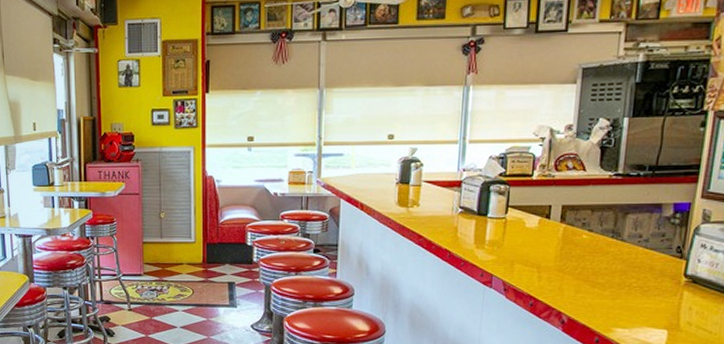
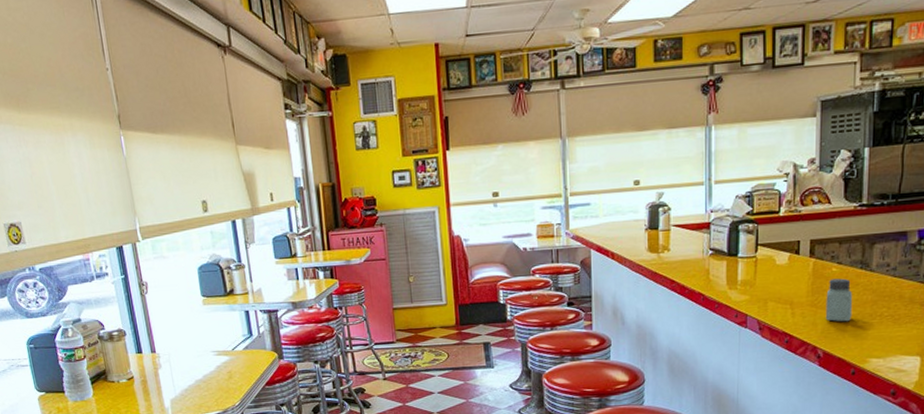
saltshaker: none [572,246,601,290] -> present [825,278,853,322]

